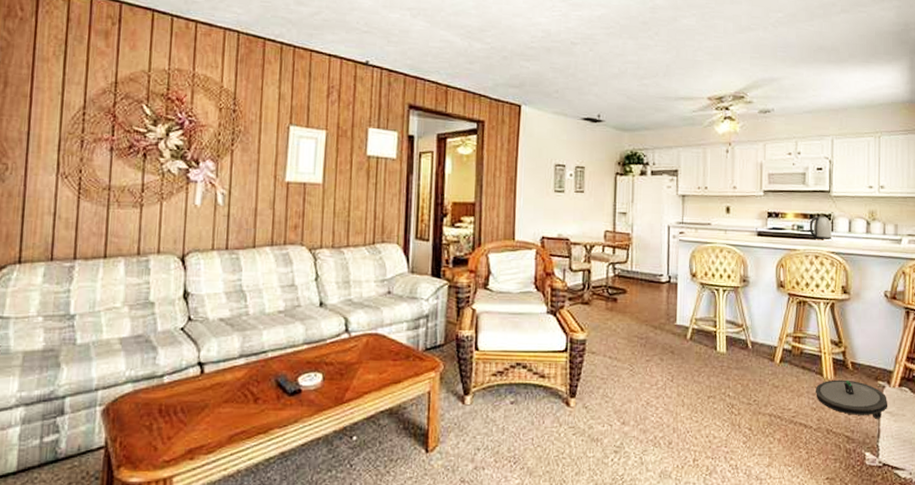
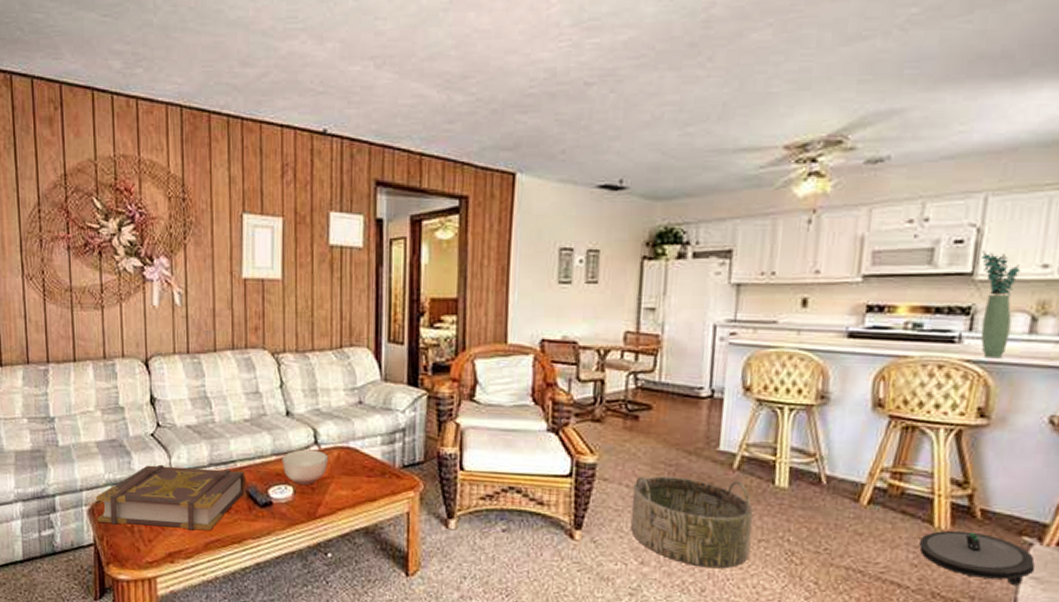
book: none [112,358,277,424] -> present [95,464,247,530]
bowl: none [313,337,358,371] -> present [282,449,329,485]
basket: none [613,348,703,423] -> present [630,476,754,569]
kettle: present [809,216,832,240] -> none [932,310,971,343]
vase: none [834,175,857,251] -> present [980,250,1021,359]

